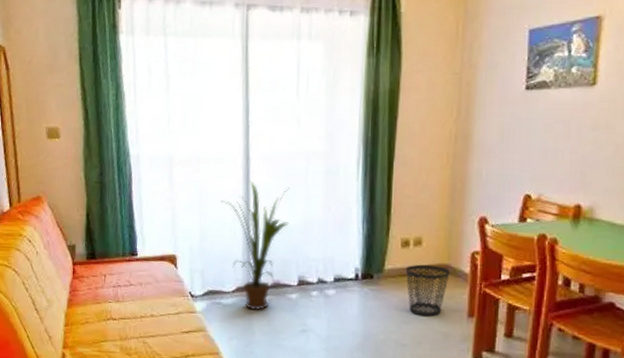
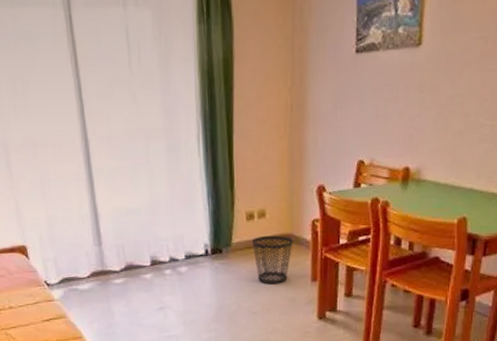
house plant: present [220,180,290,311] -> none [64,163,136,294]

